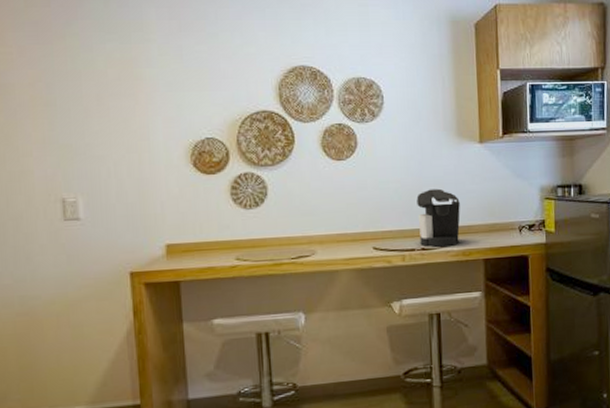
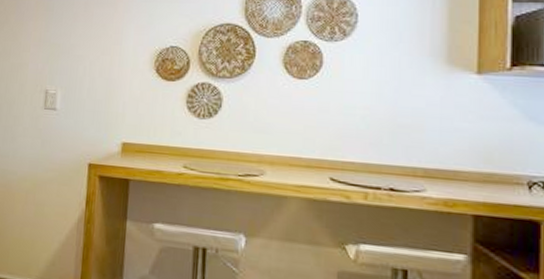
coffee maker: present [416,188,460,247] -> none [388,121,445,192]

